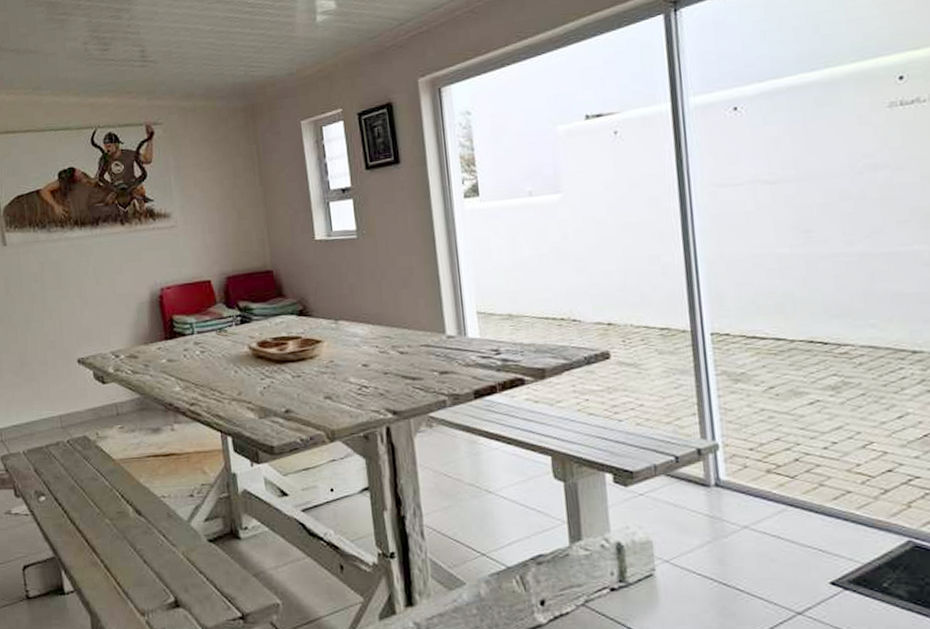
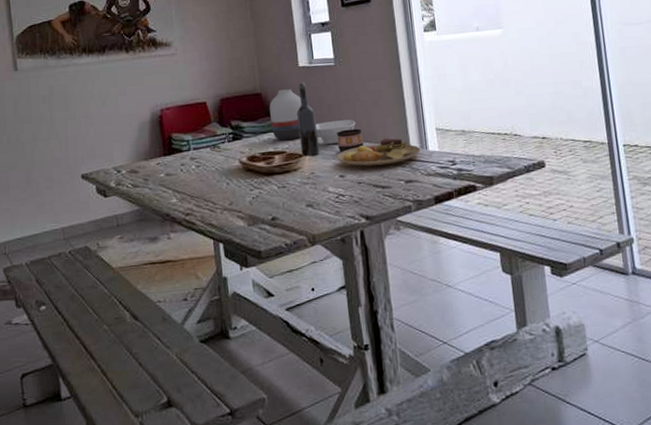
vase: none [281,266,319,325] -> present [269,89,302,141]
wine bottle: none [313,257,340,343] -> present [297,82,320,157]
bowl: none [334,301,382,329] -> present [315,119,356,144]
platter: none [358,323,459,355] -> present [336,138,421,167]
cup: none [360,311,391,340] -> present [337,128,364,153]

